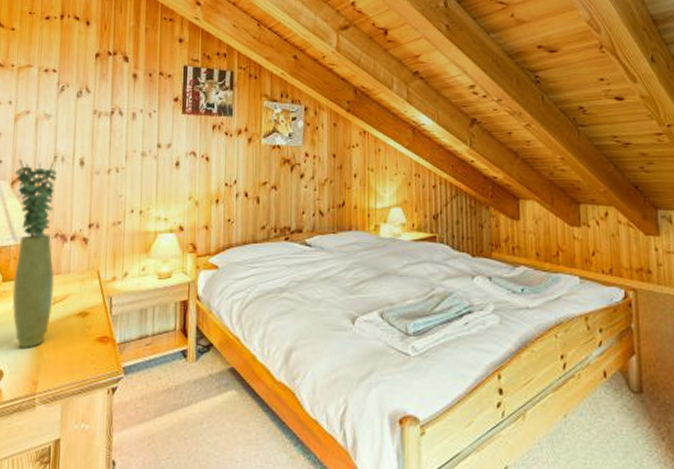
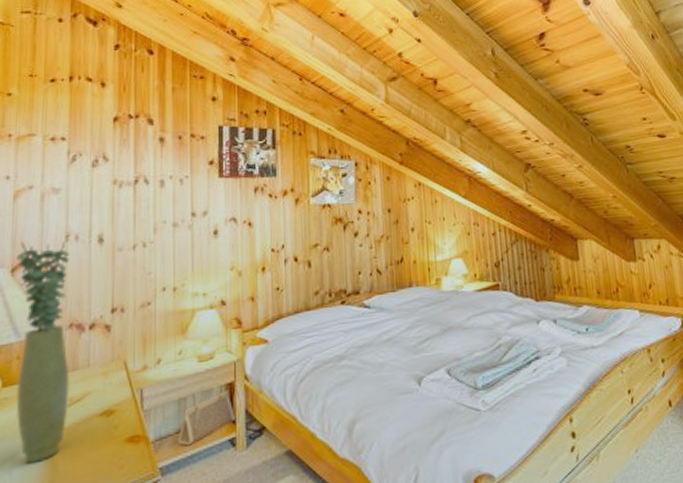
handbag: none [138,301,187,352] -> present [177,384,235,446]

